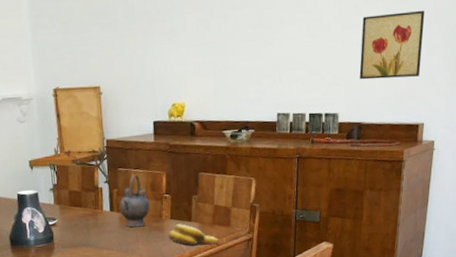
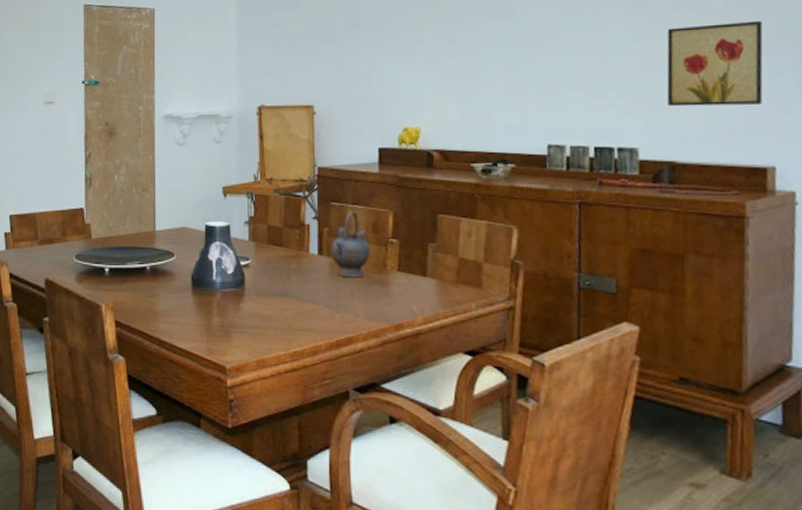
banana: present [168,224,219,245] -> none [394,278,466,310]

